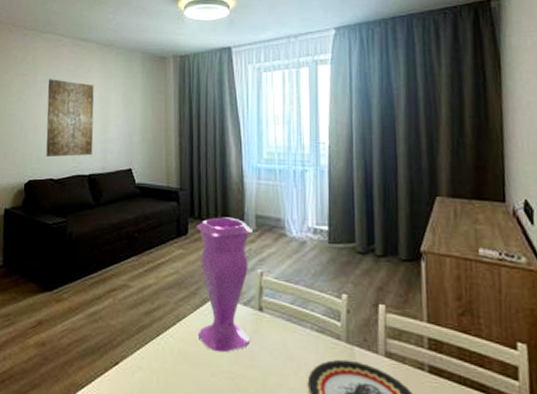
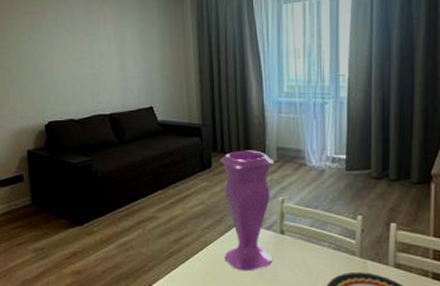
wall art: present [46,79,94,158] -> none [59,16,112,98]

